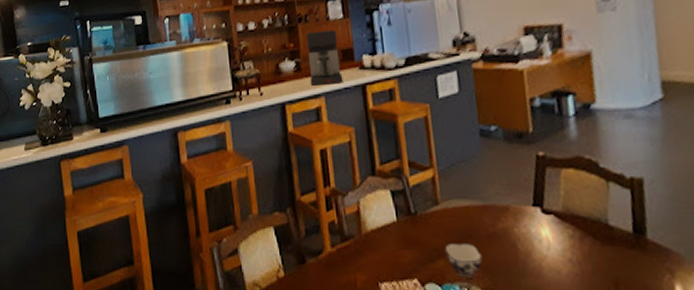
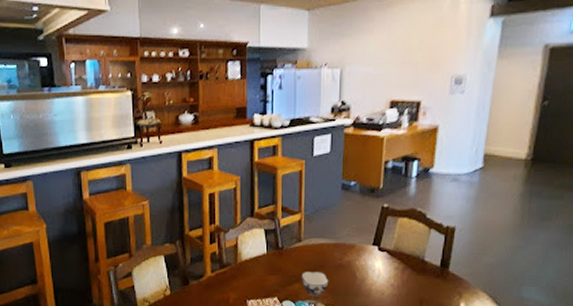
coffee maker: present [305,30,344,86] -> none [205,89,235,138]

